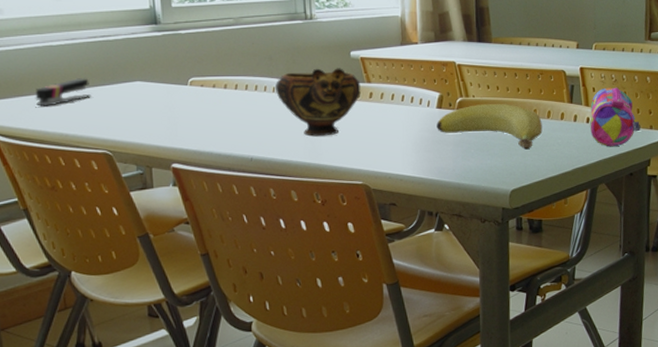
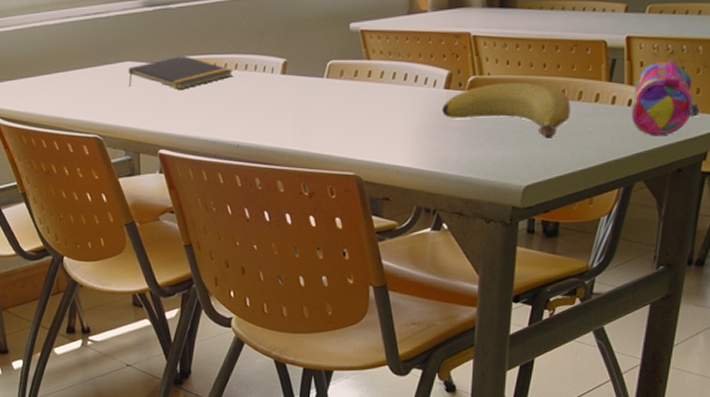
stapler: present [35,78,91,107] -> none [32,59,84,89]
notepad: none [138,77,244,108] -> present [128,55,234,89]
ceramic bowl: present [275,68,361,137] -> none [267,43,359,121]

